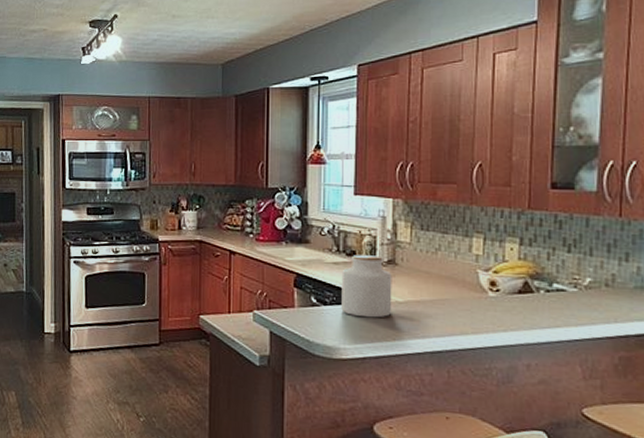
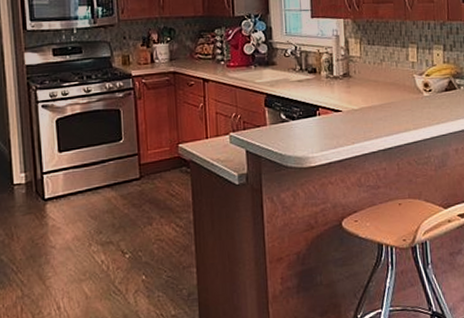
jar: present [341,255,392,318] -> none [305,70,350,127]

